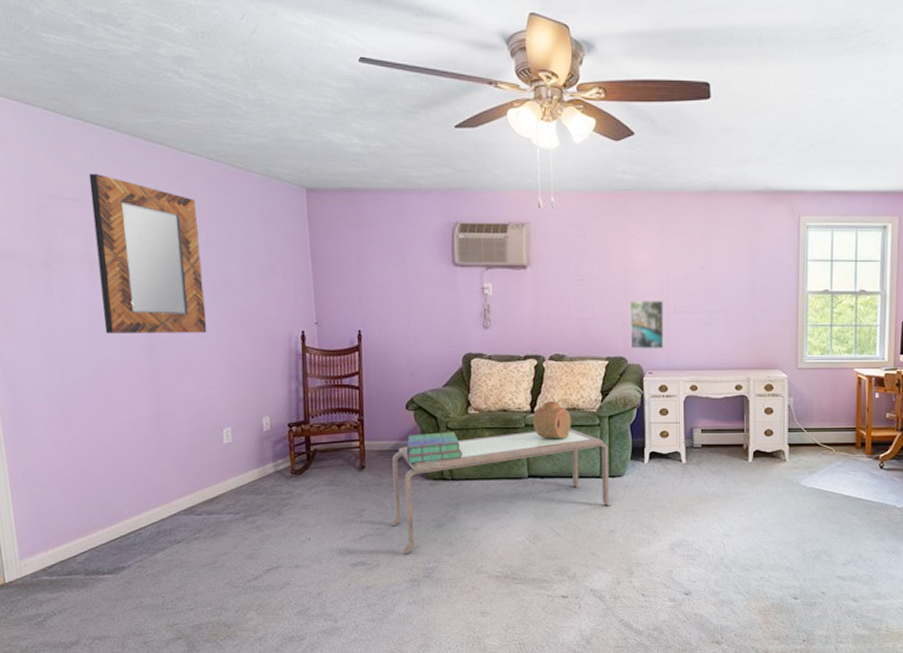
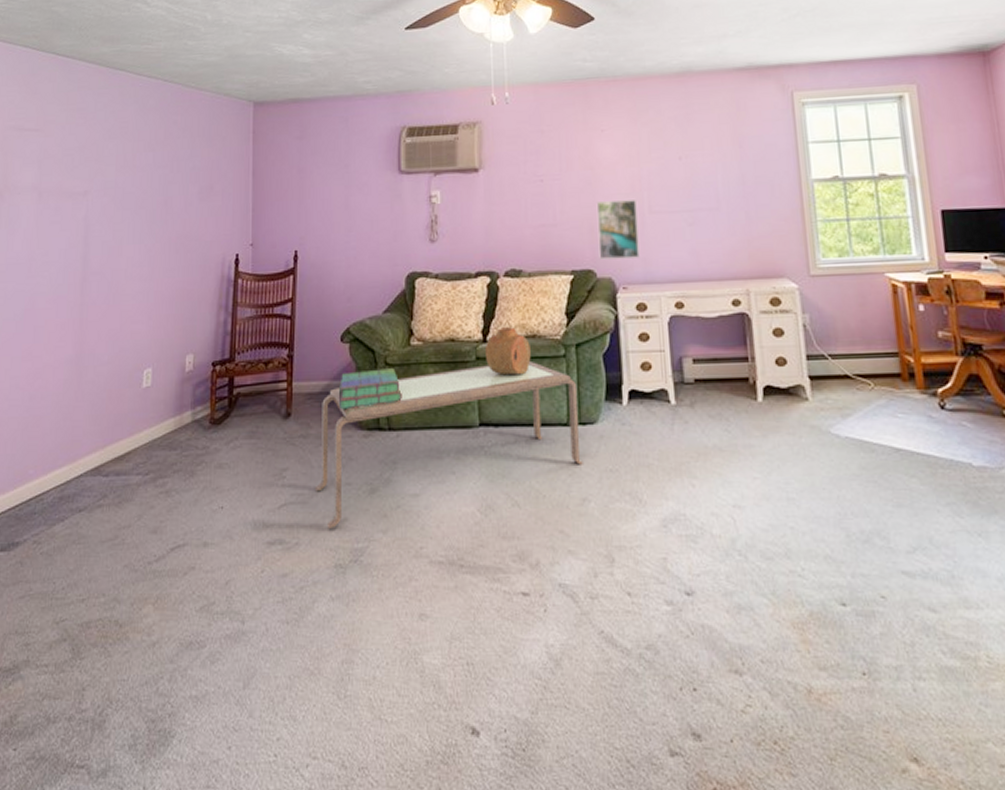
home mirror: present [88,173,207,333] -> none [42,102,146,266]

